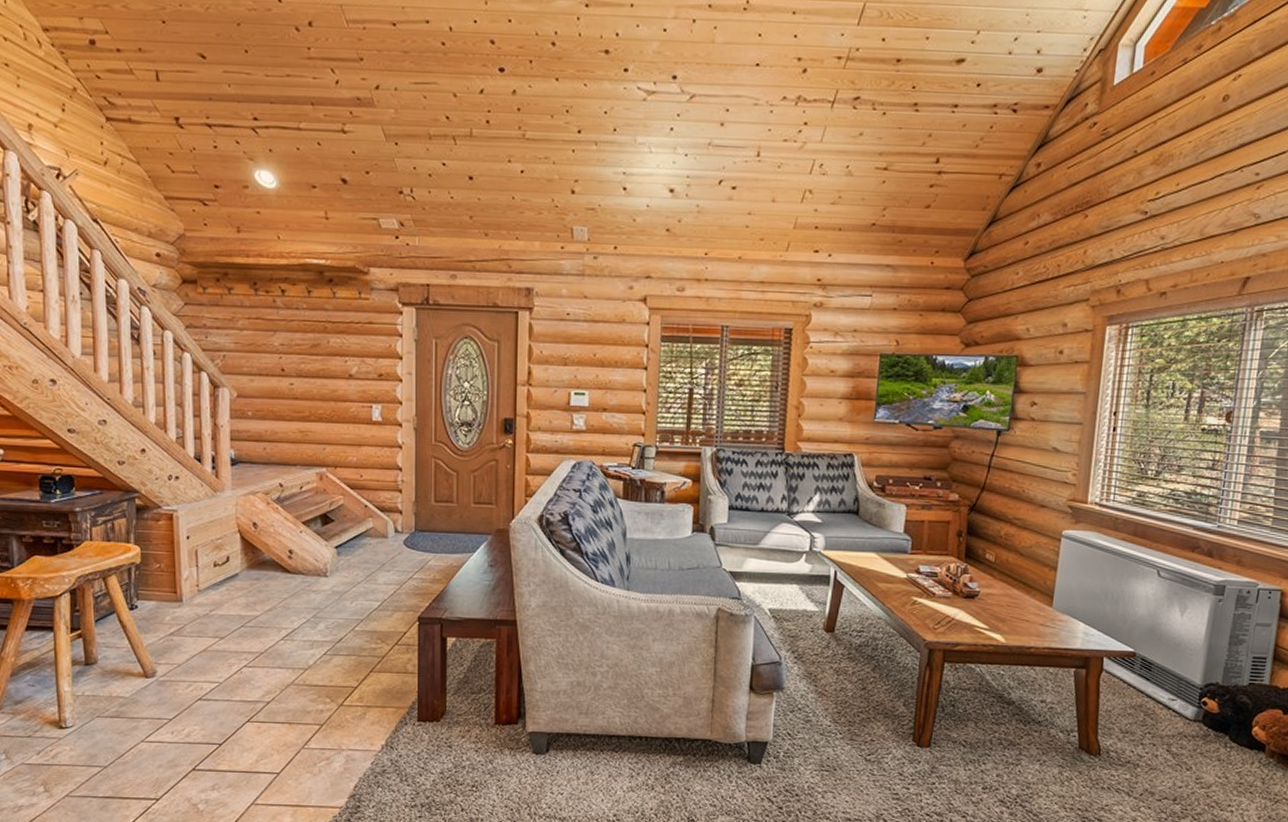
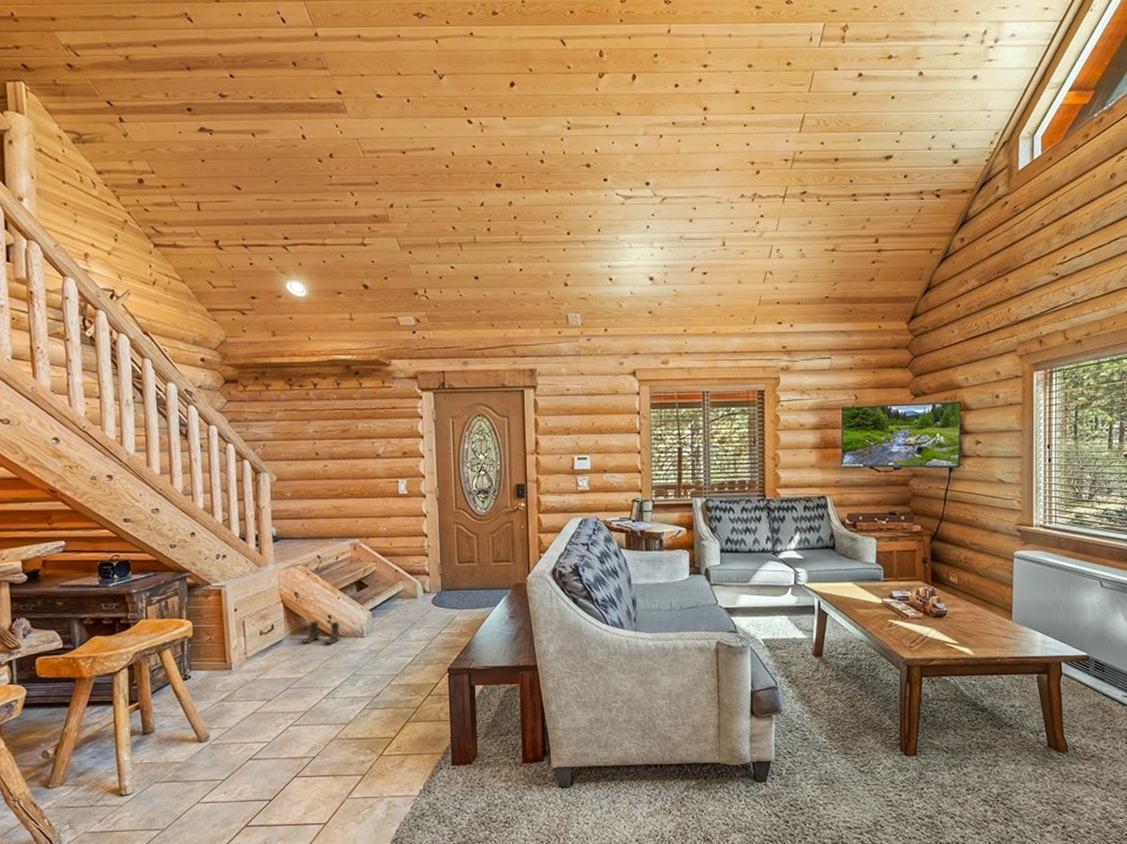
boots: none [259,555,303,583] -> present [302,620,342,645]

